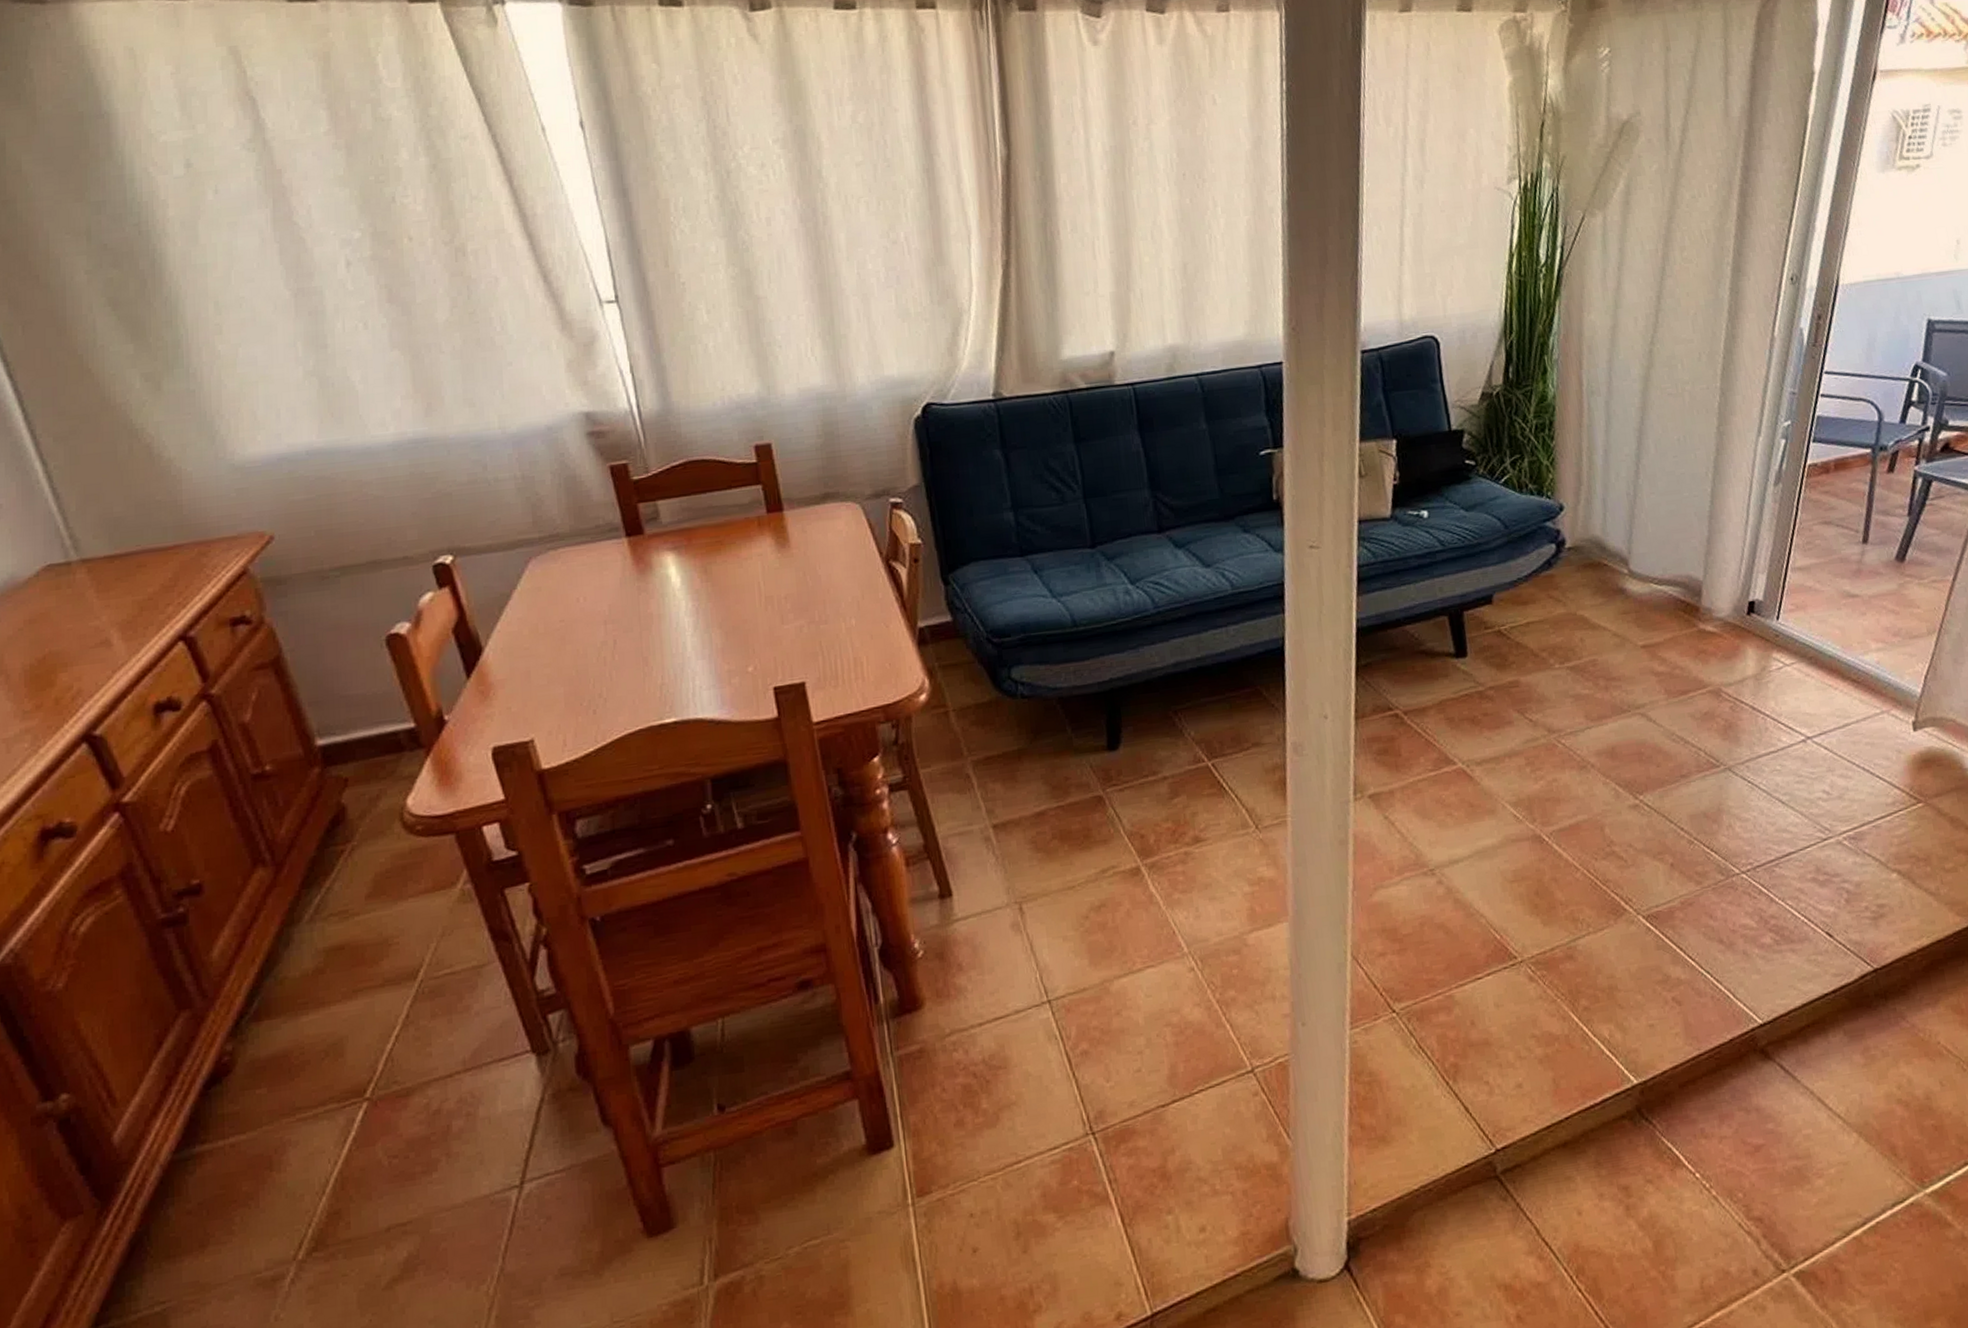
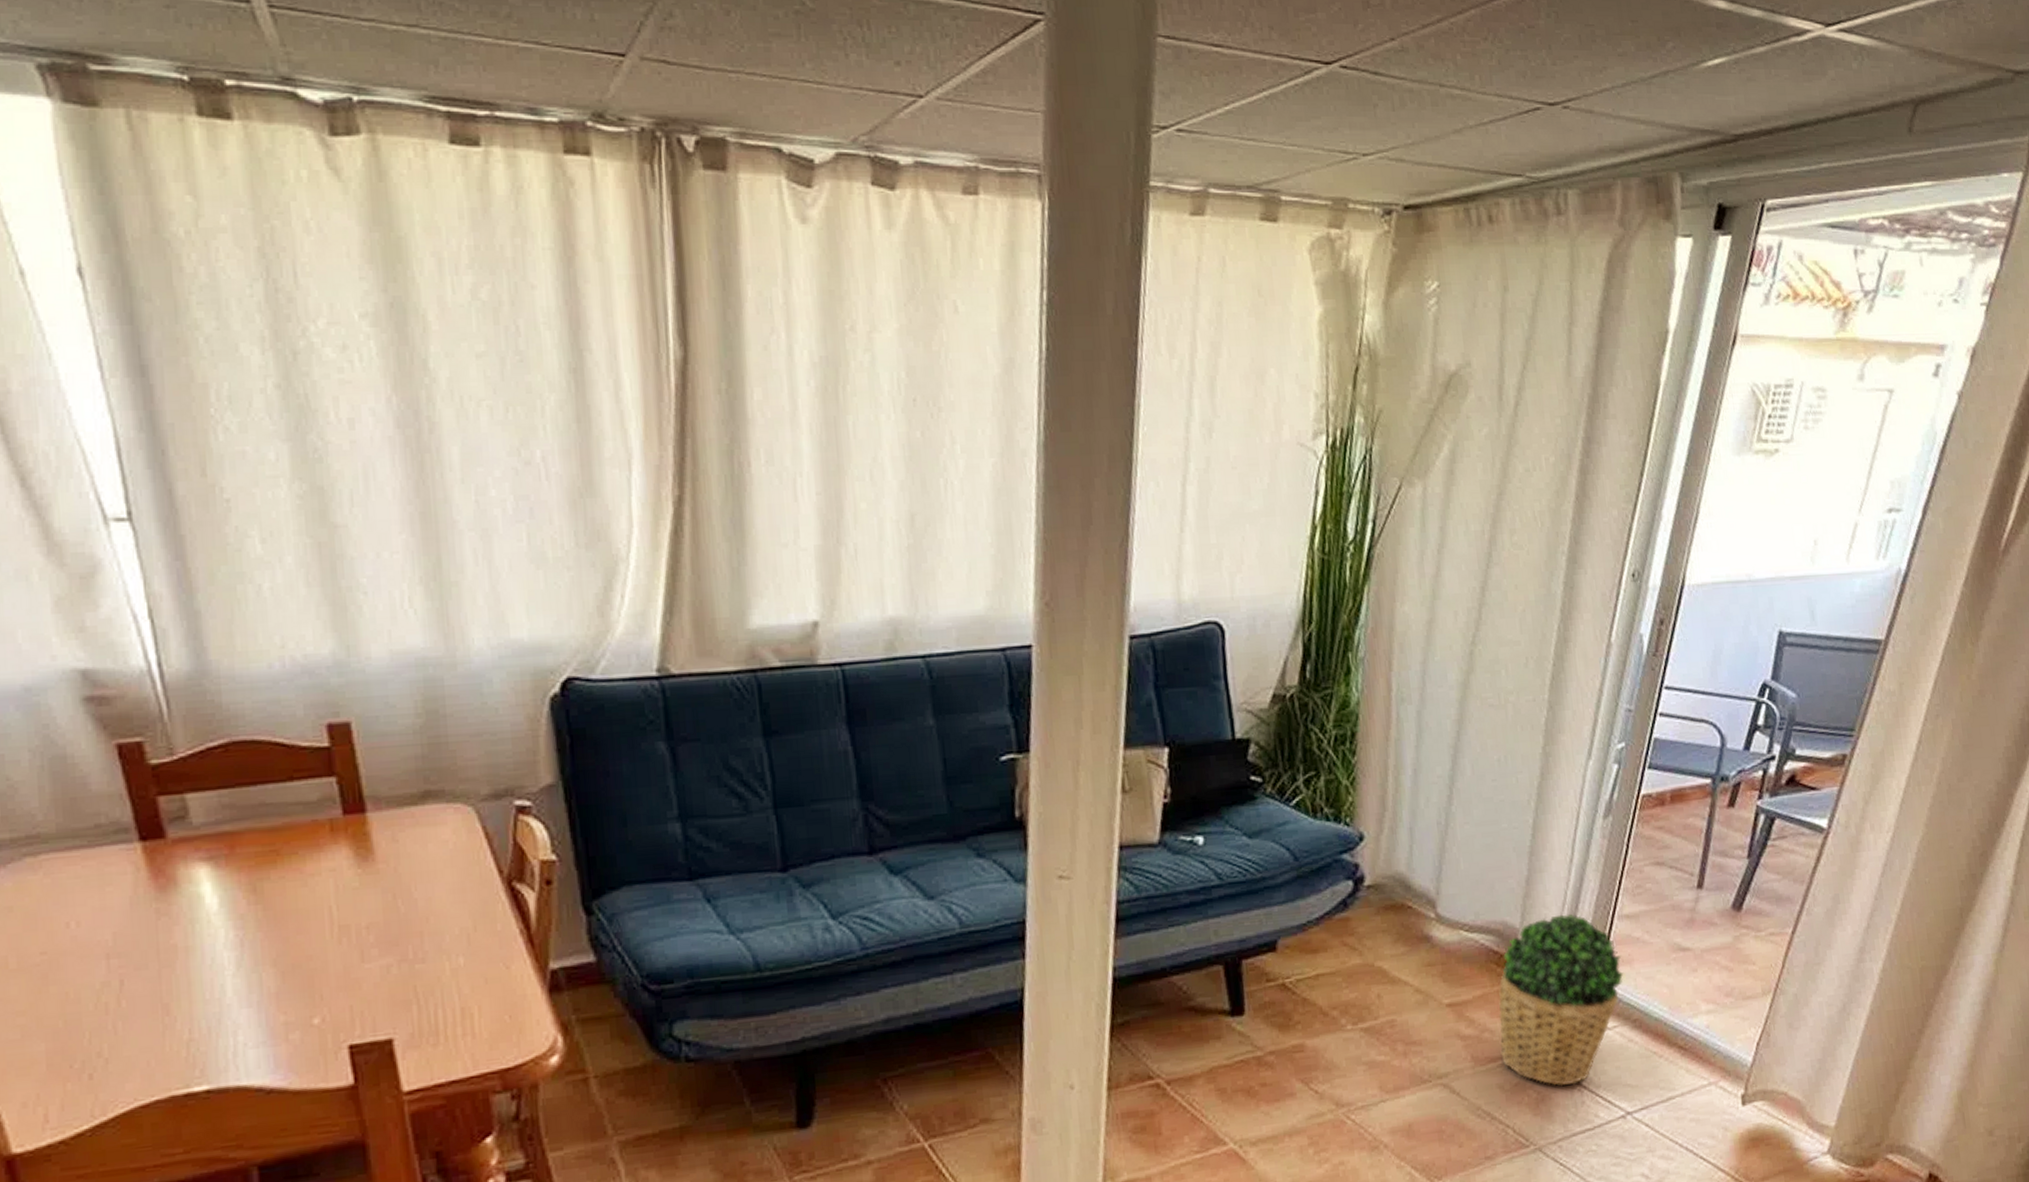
potted plant: none [1686,567,1799,714] -> present [1498,913,1624,1086]

